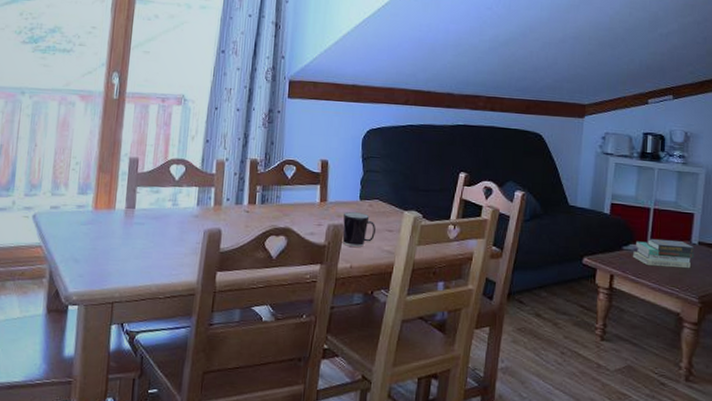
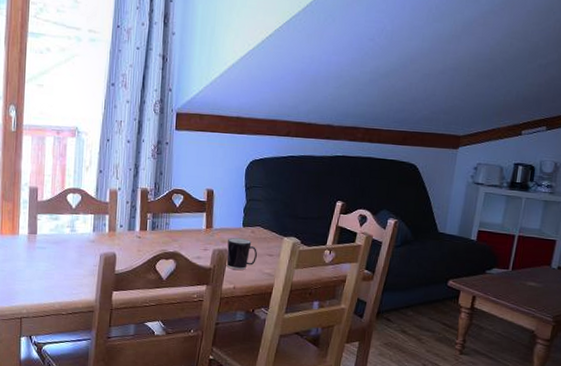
books: present [632,238,695,269] -> none [494,263,554,291]

